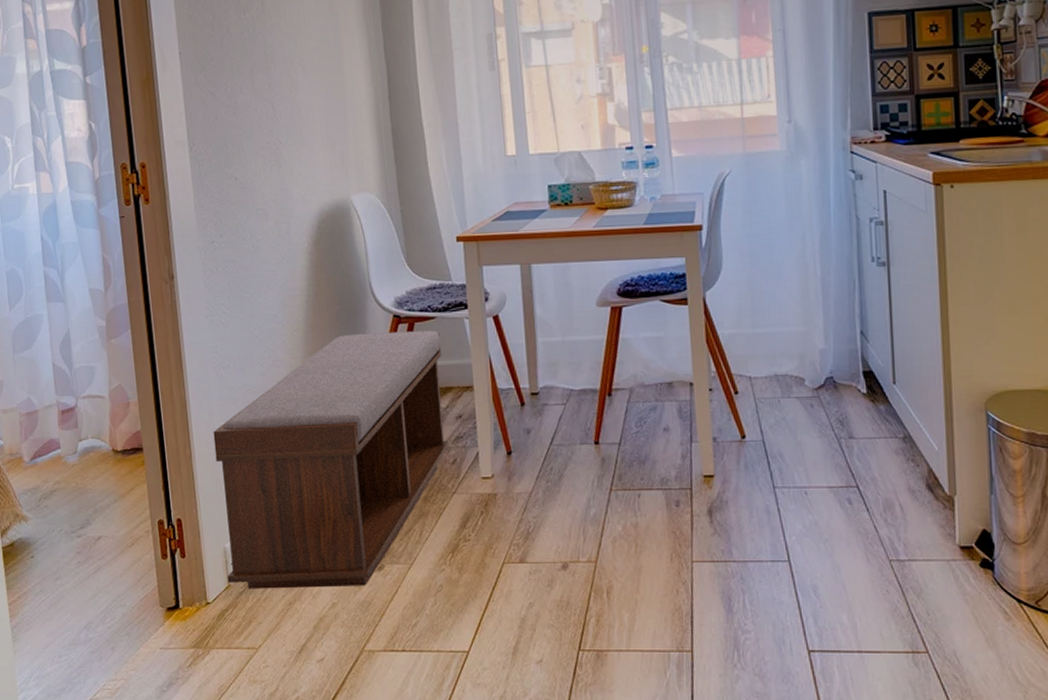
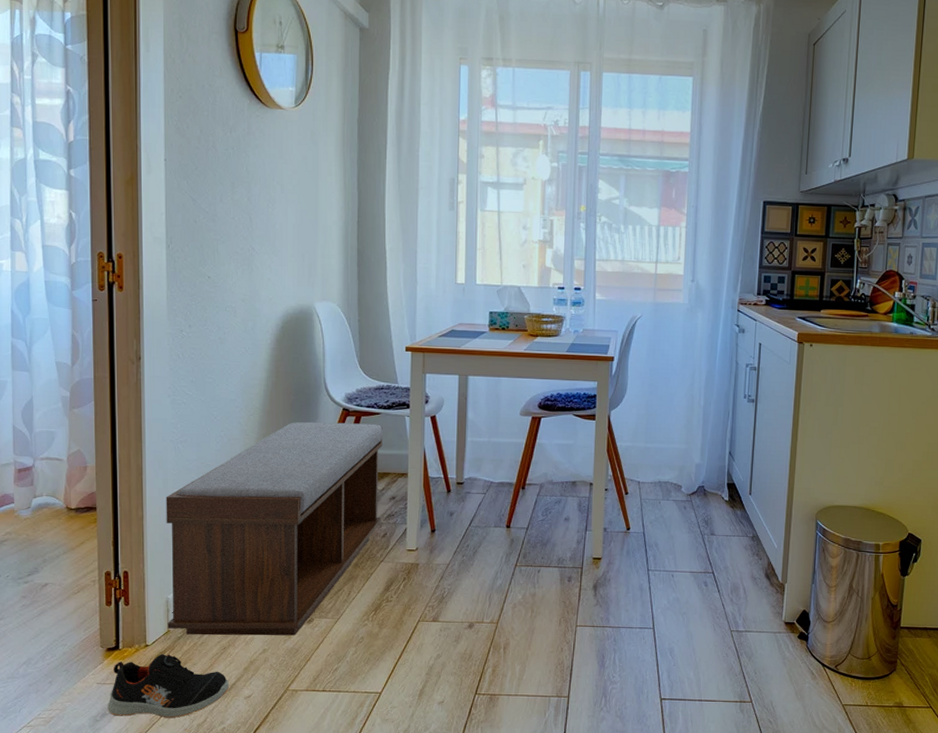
shoe: none [173,612,299,687] -> present [107,654,229,719]

